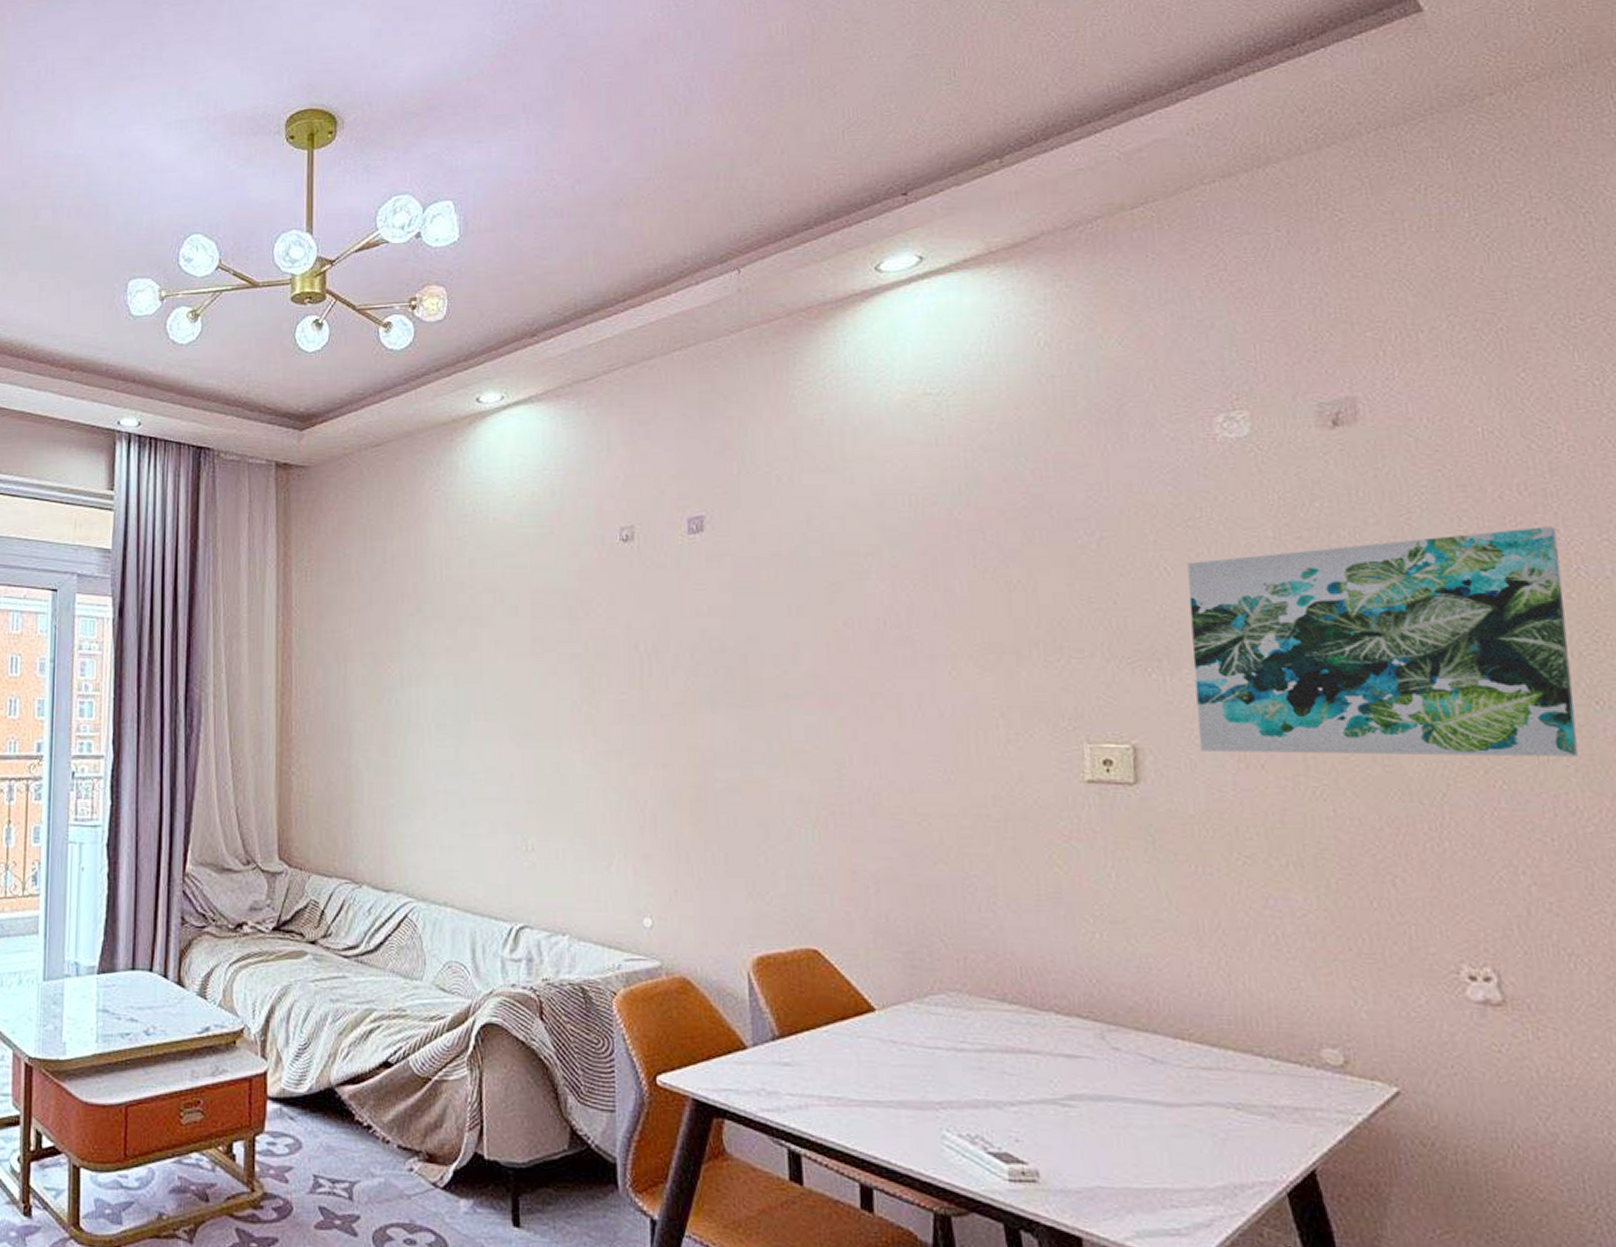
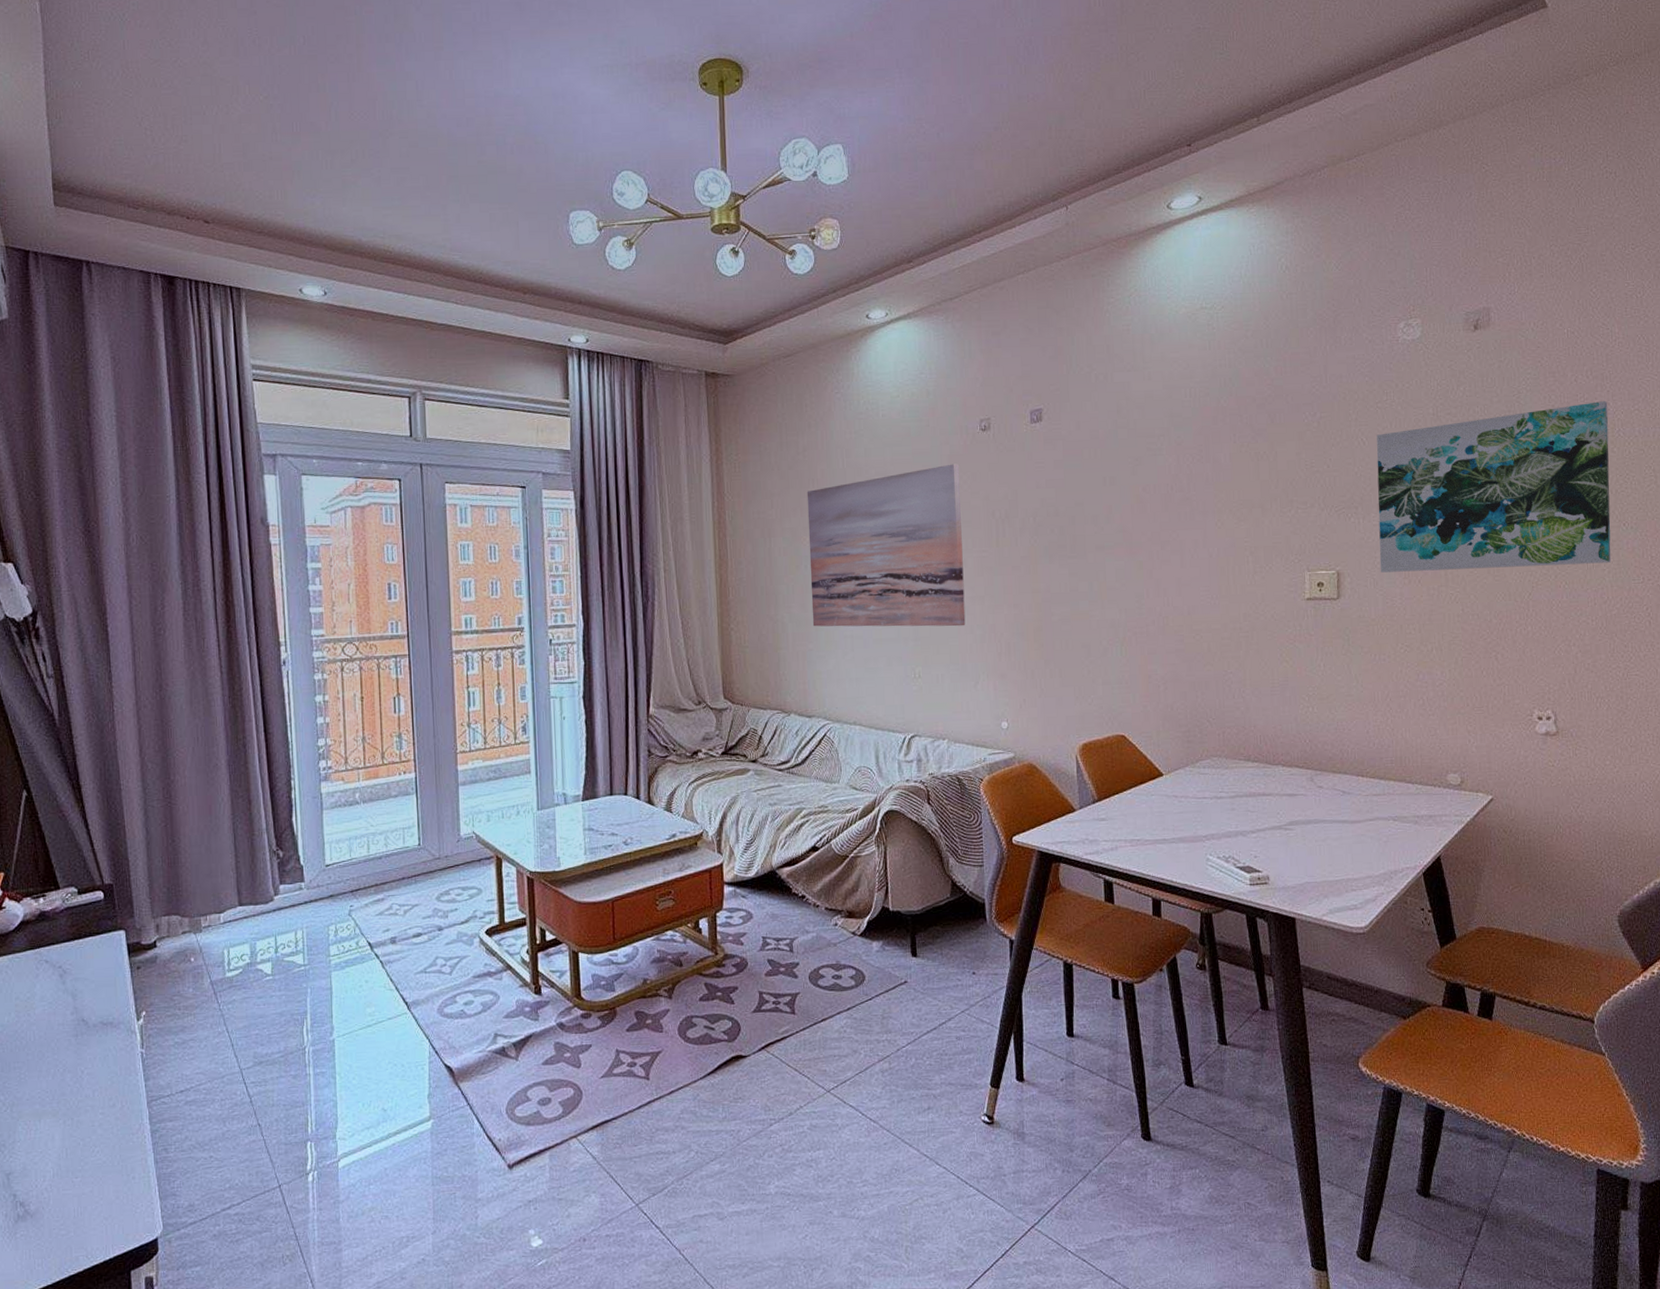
wall art: none [394,581,597,788] -> present [807,463,966,627]

